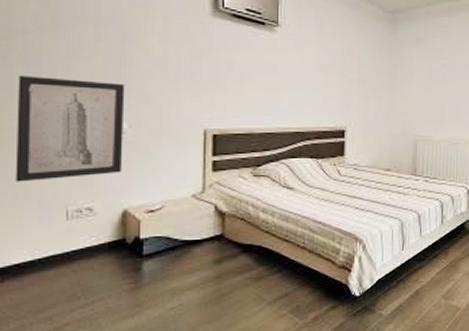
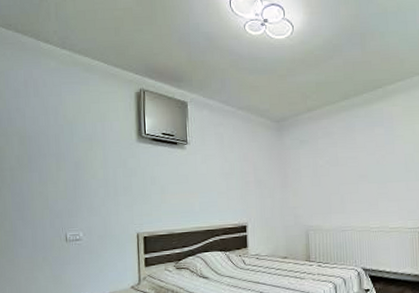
wall art: present [15,76,125,182] -> none [9,201,81,282]

